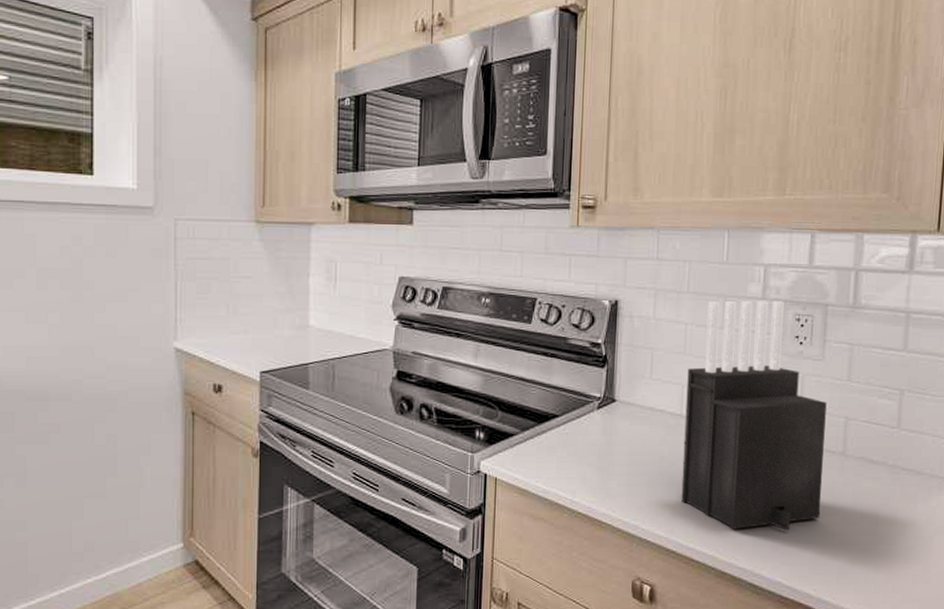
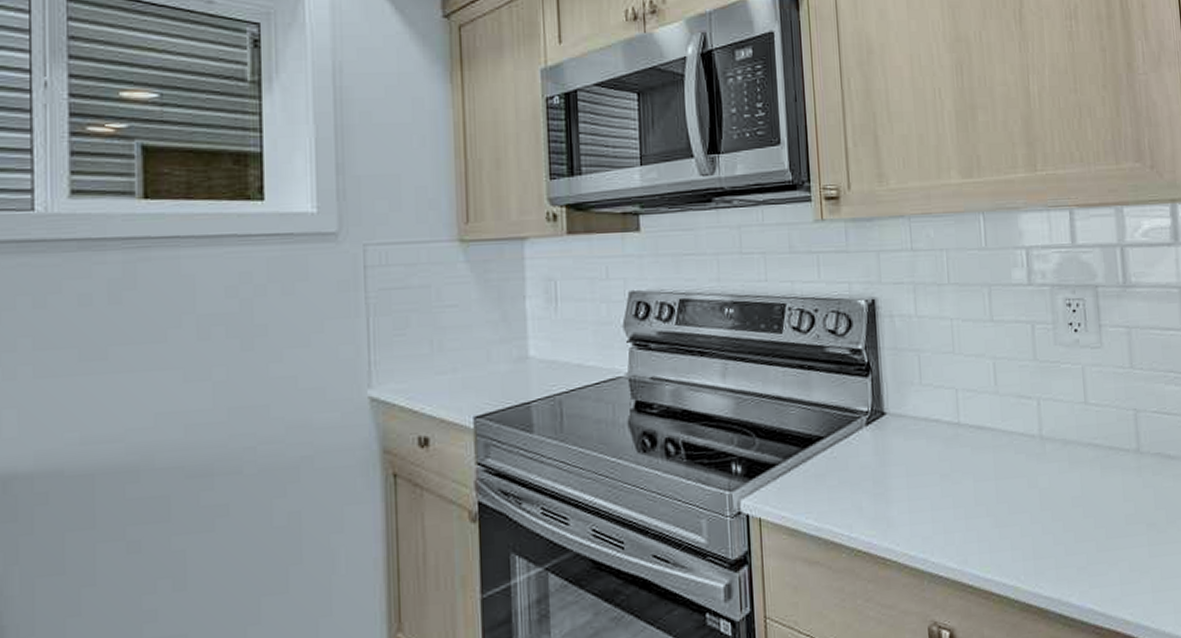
knife block: present [681,301,827,530] -> none [959,286,1124,552]

